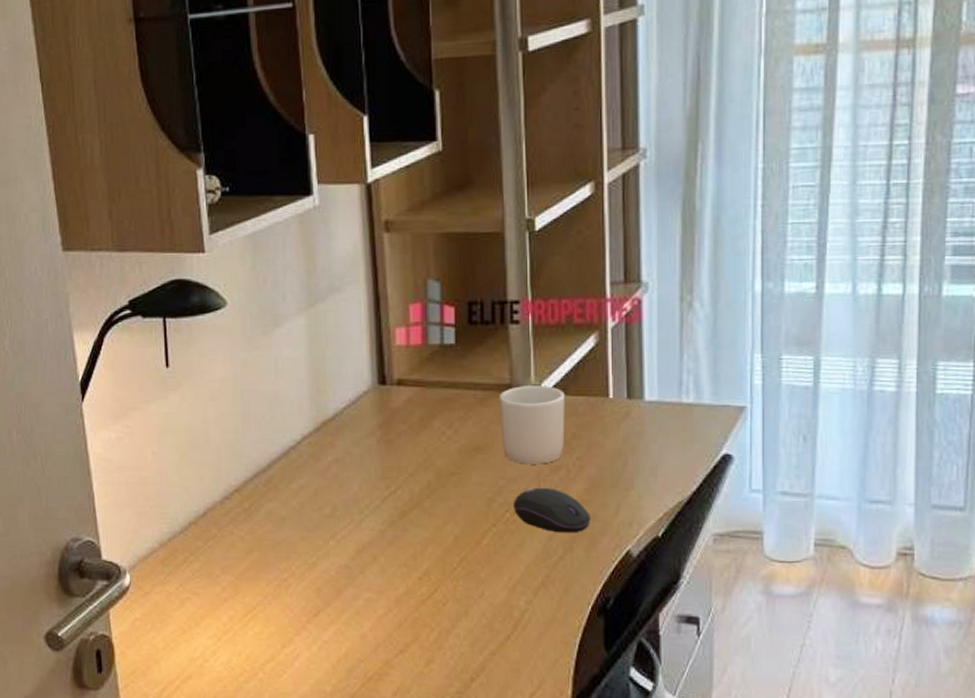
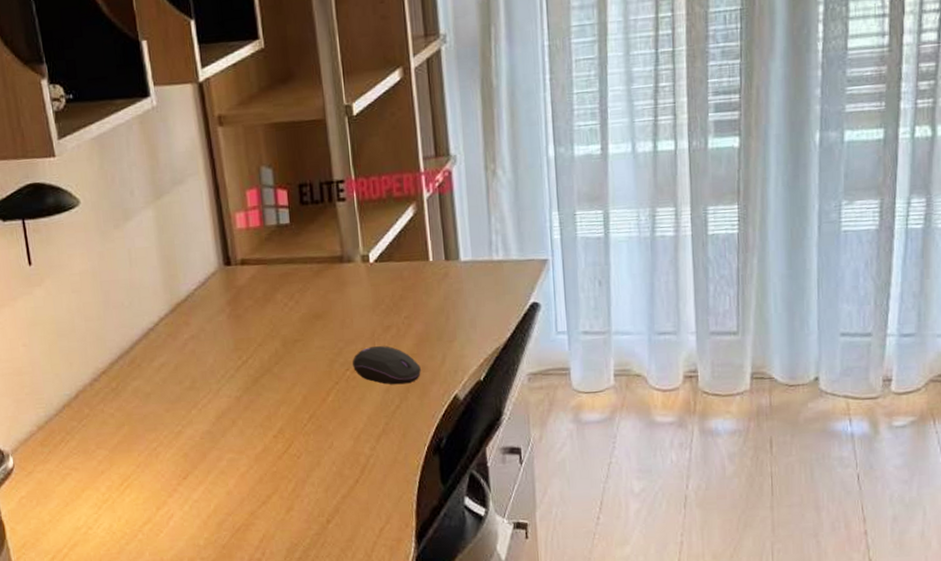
mug: present [498,386,565,464] -> none [332,254,394,327]

